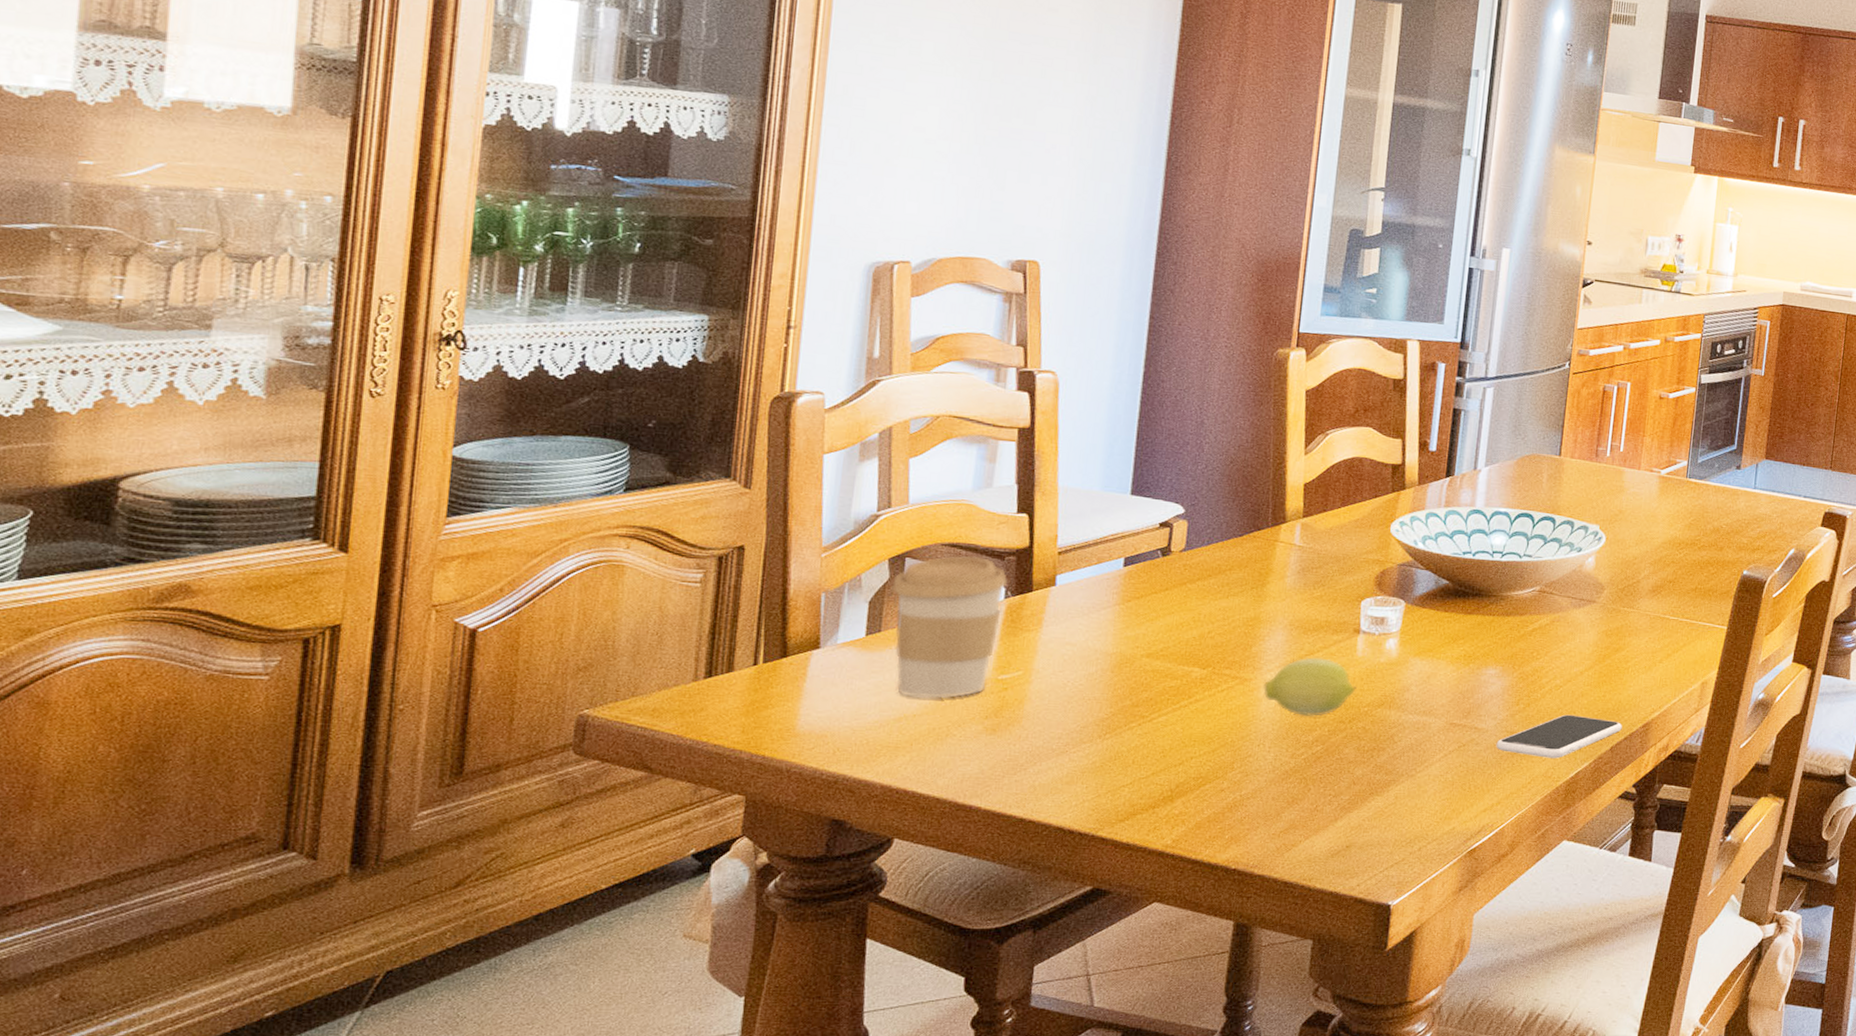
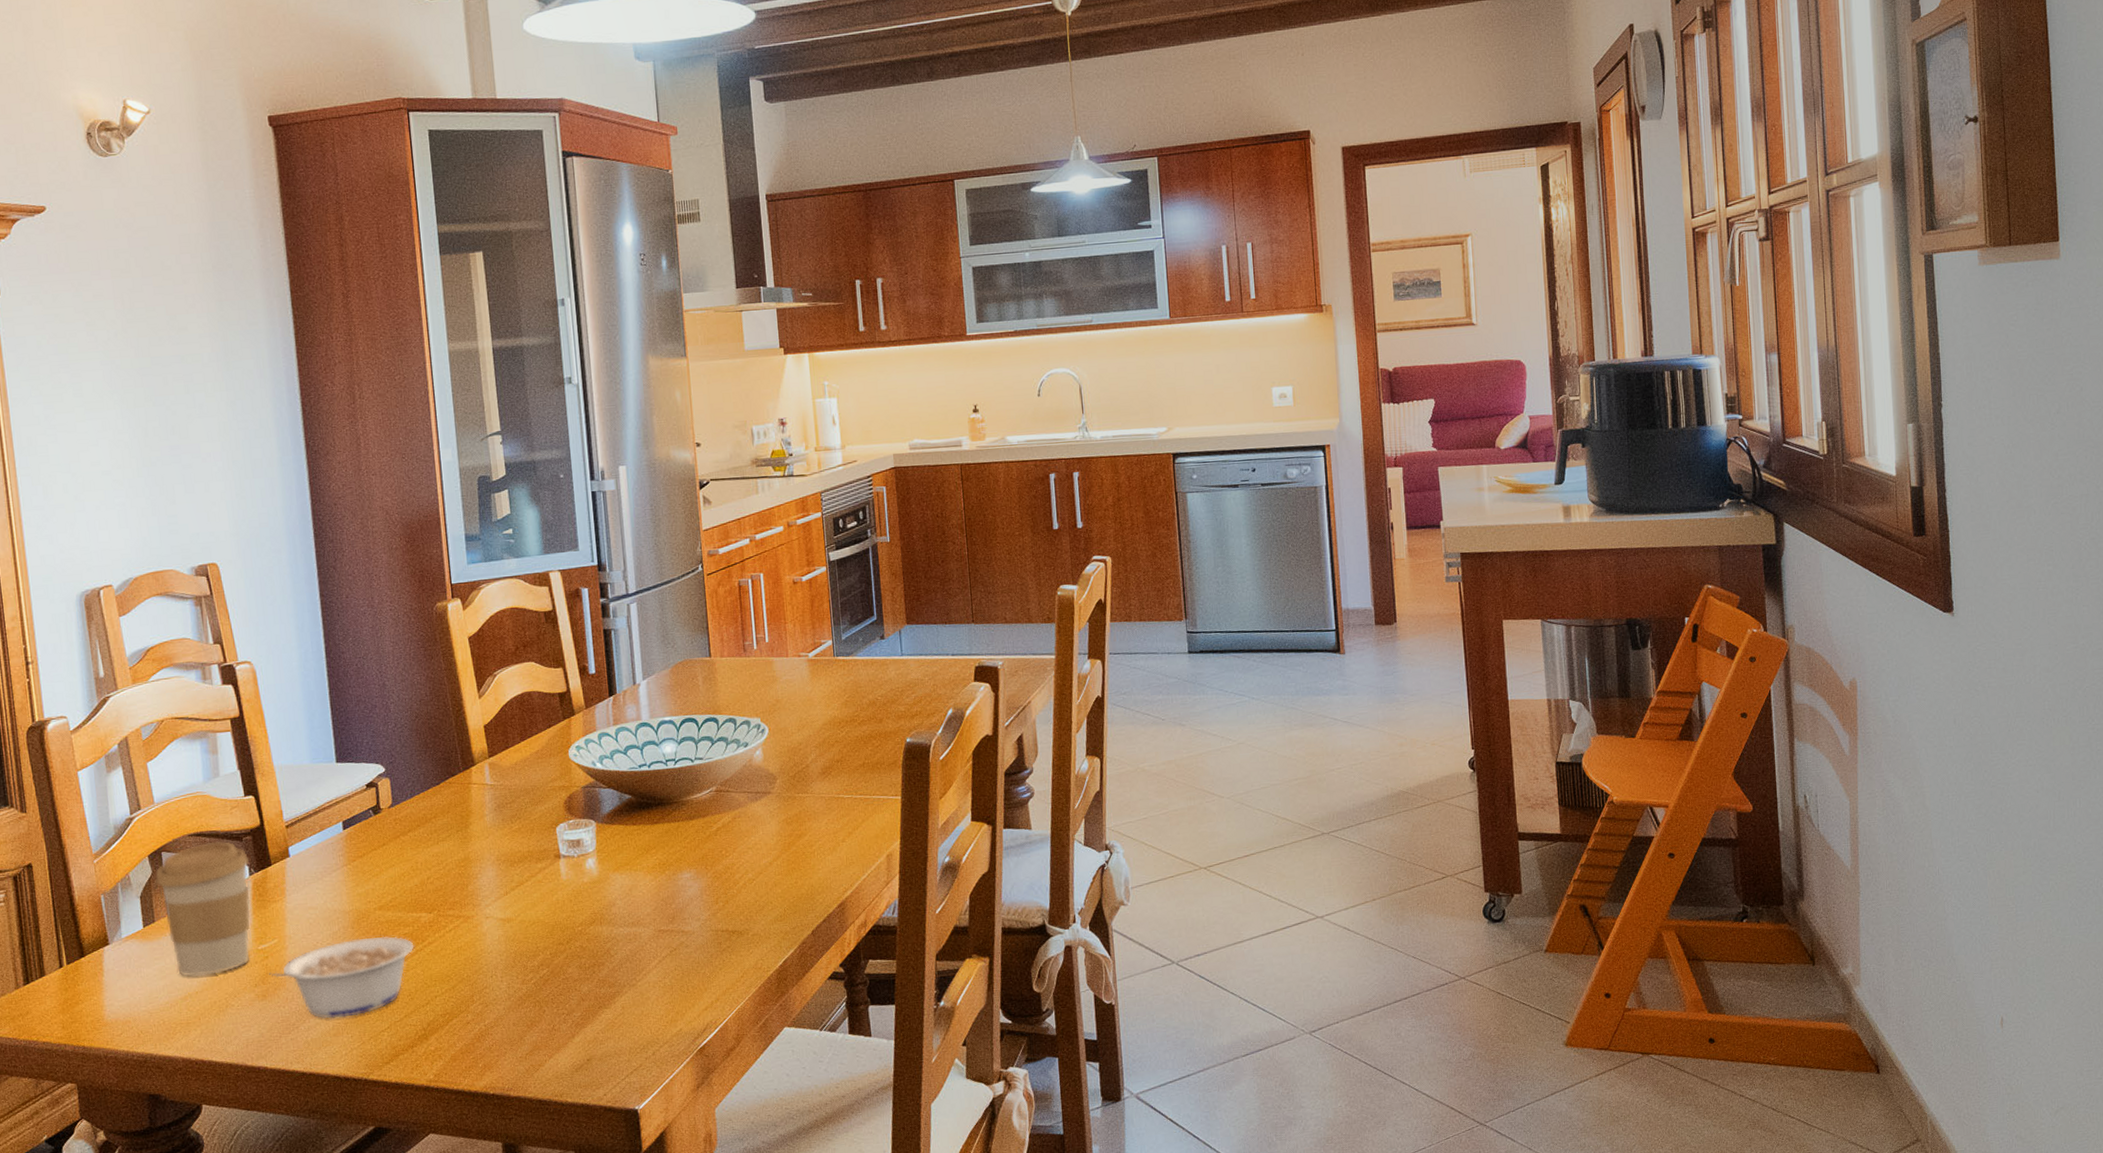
legume: none [1005,684,1179,766] -> present [269,936,415,1019]
fruit: present [1262,657,1357,717] -> none [484,886,568,944]
smartphone: present [1496,714,1622,759] -> none [704,905,819,951]

